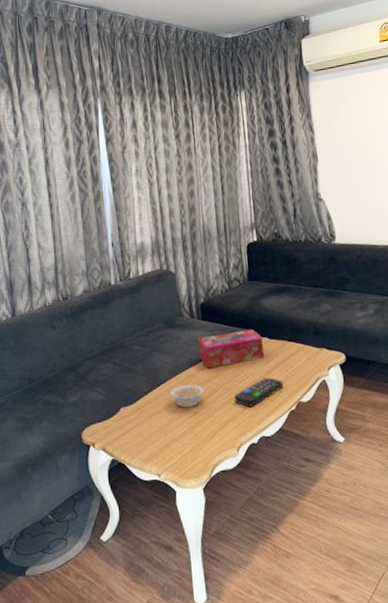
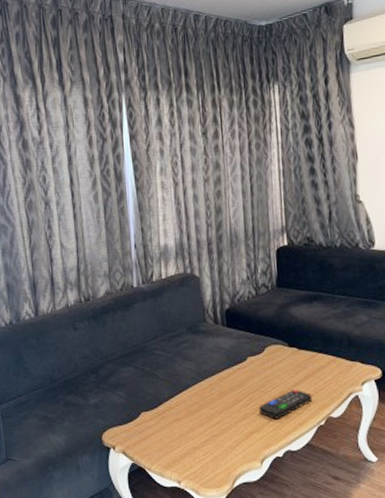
legume: present [170,384,205,408] -> none [192,393,228,416]
tissue box: present [197,329,264,369] -> none [221,339,292,378]

